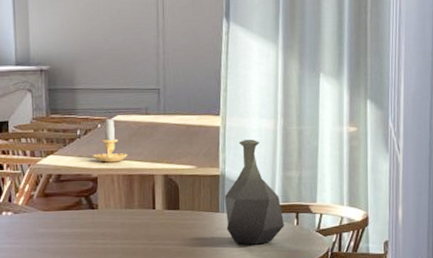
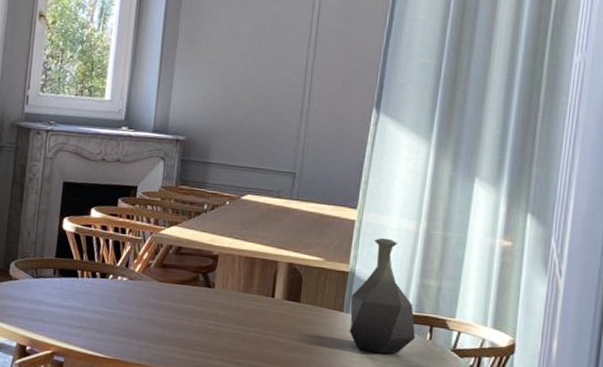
candle: present [93,117,128,163] -> none [216,195,253,243]

